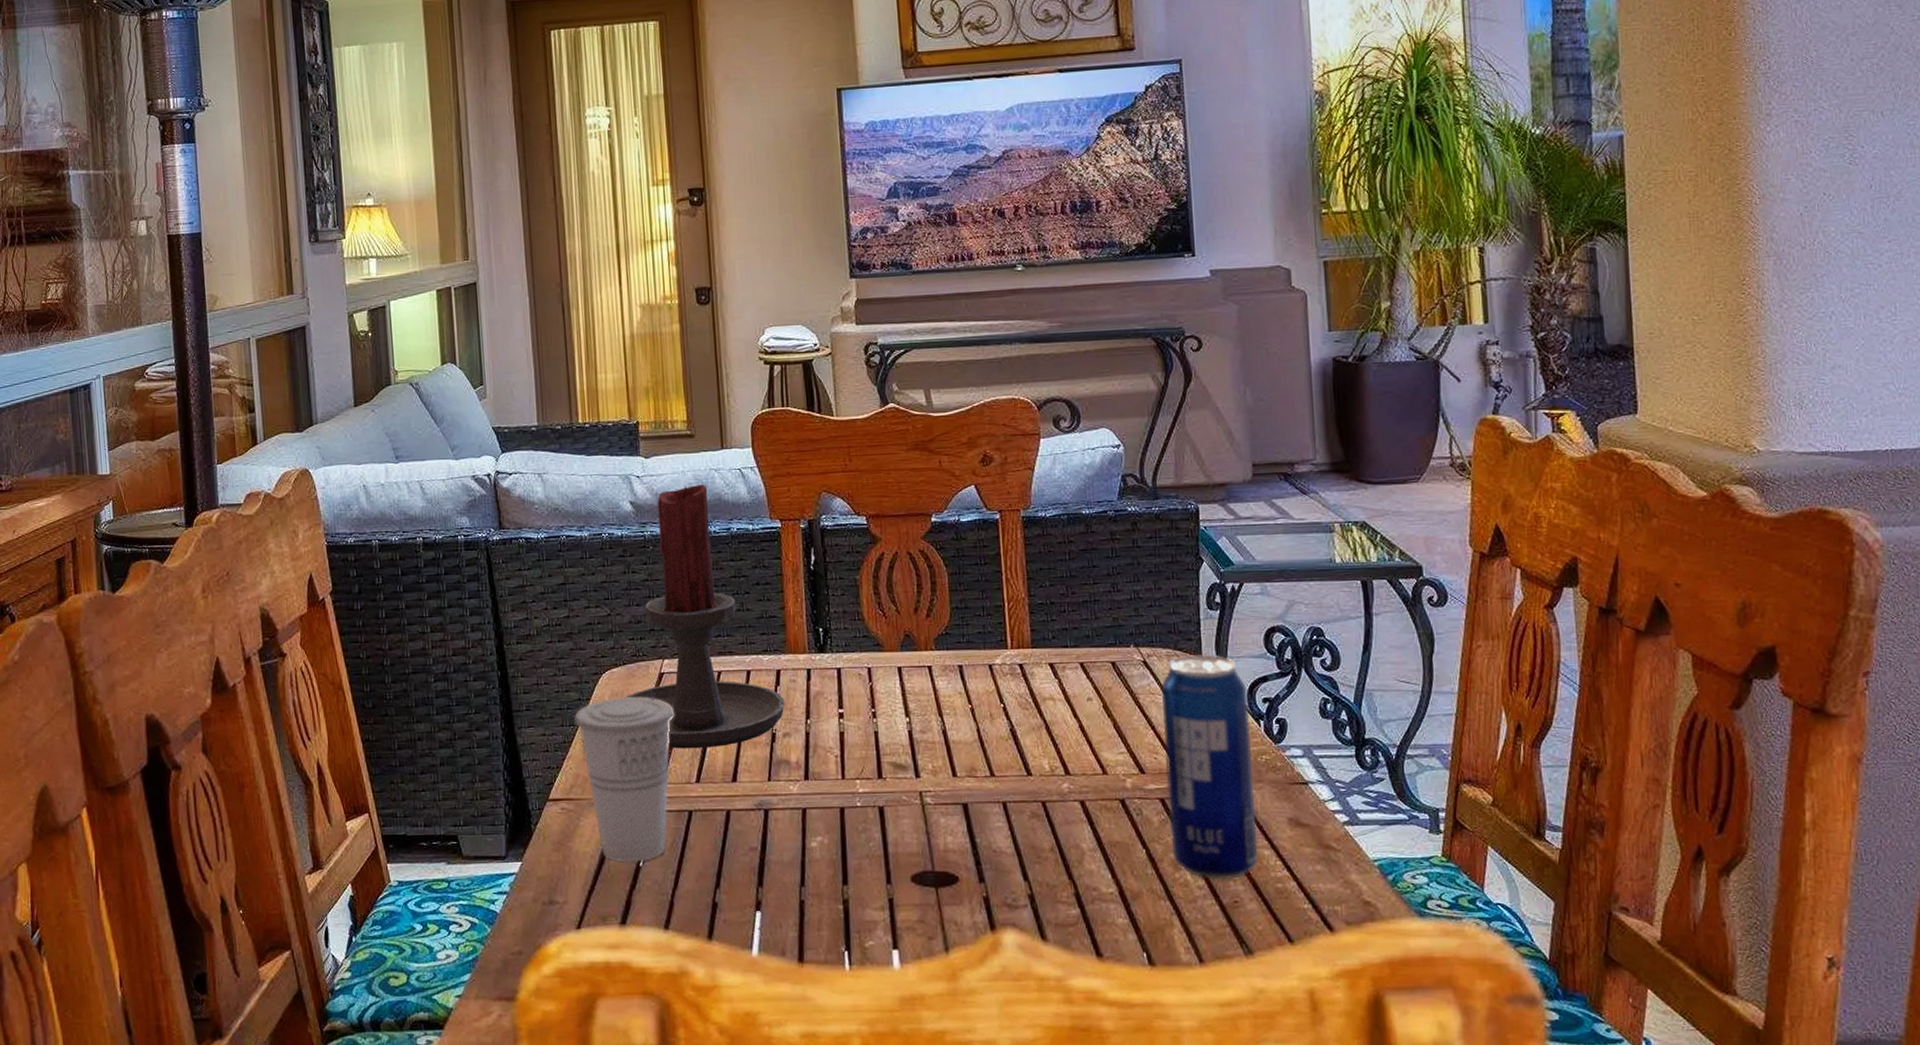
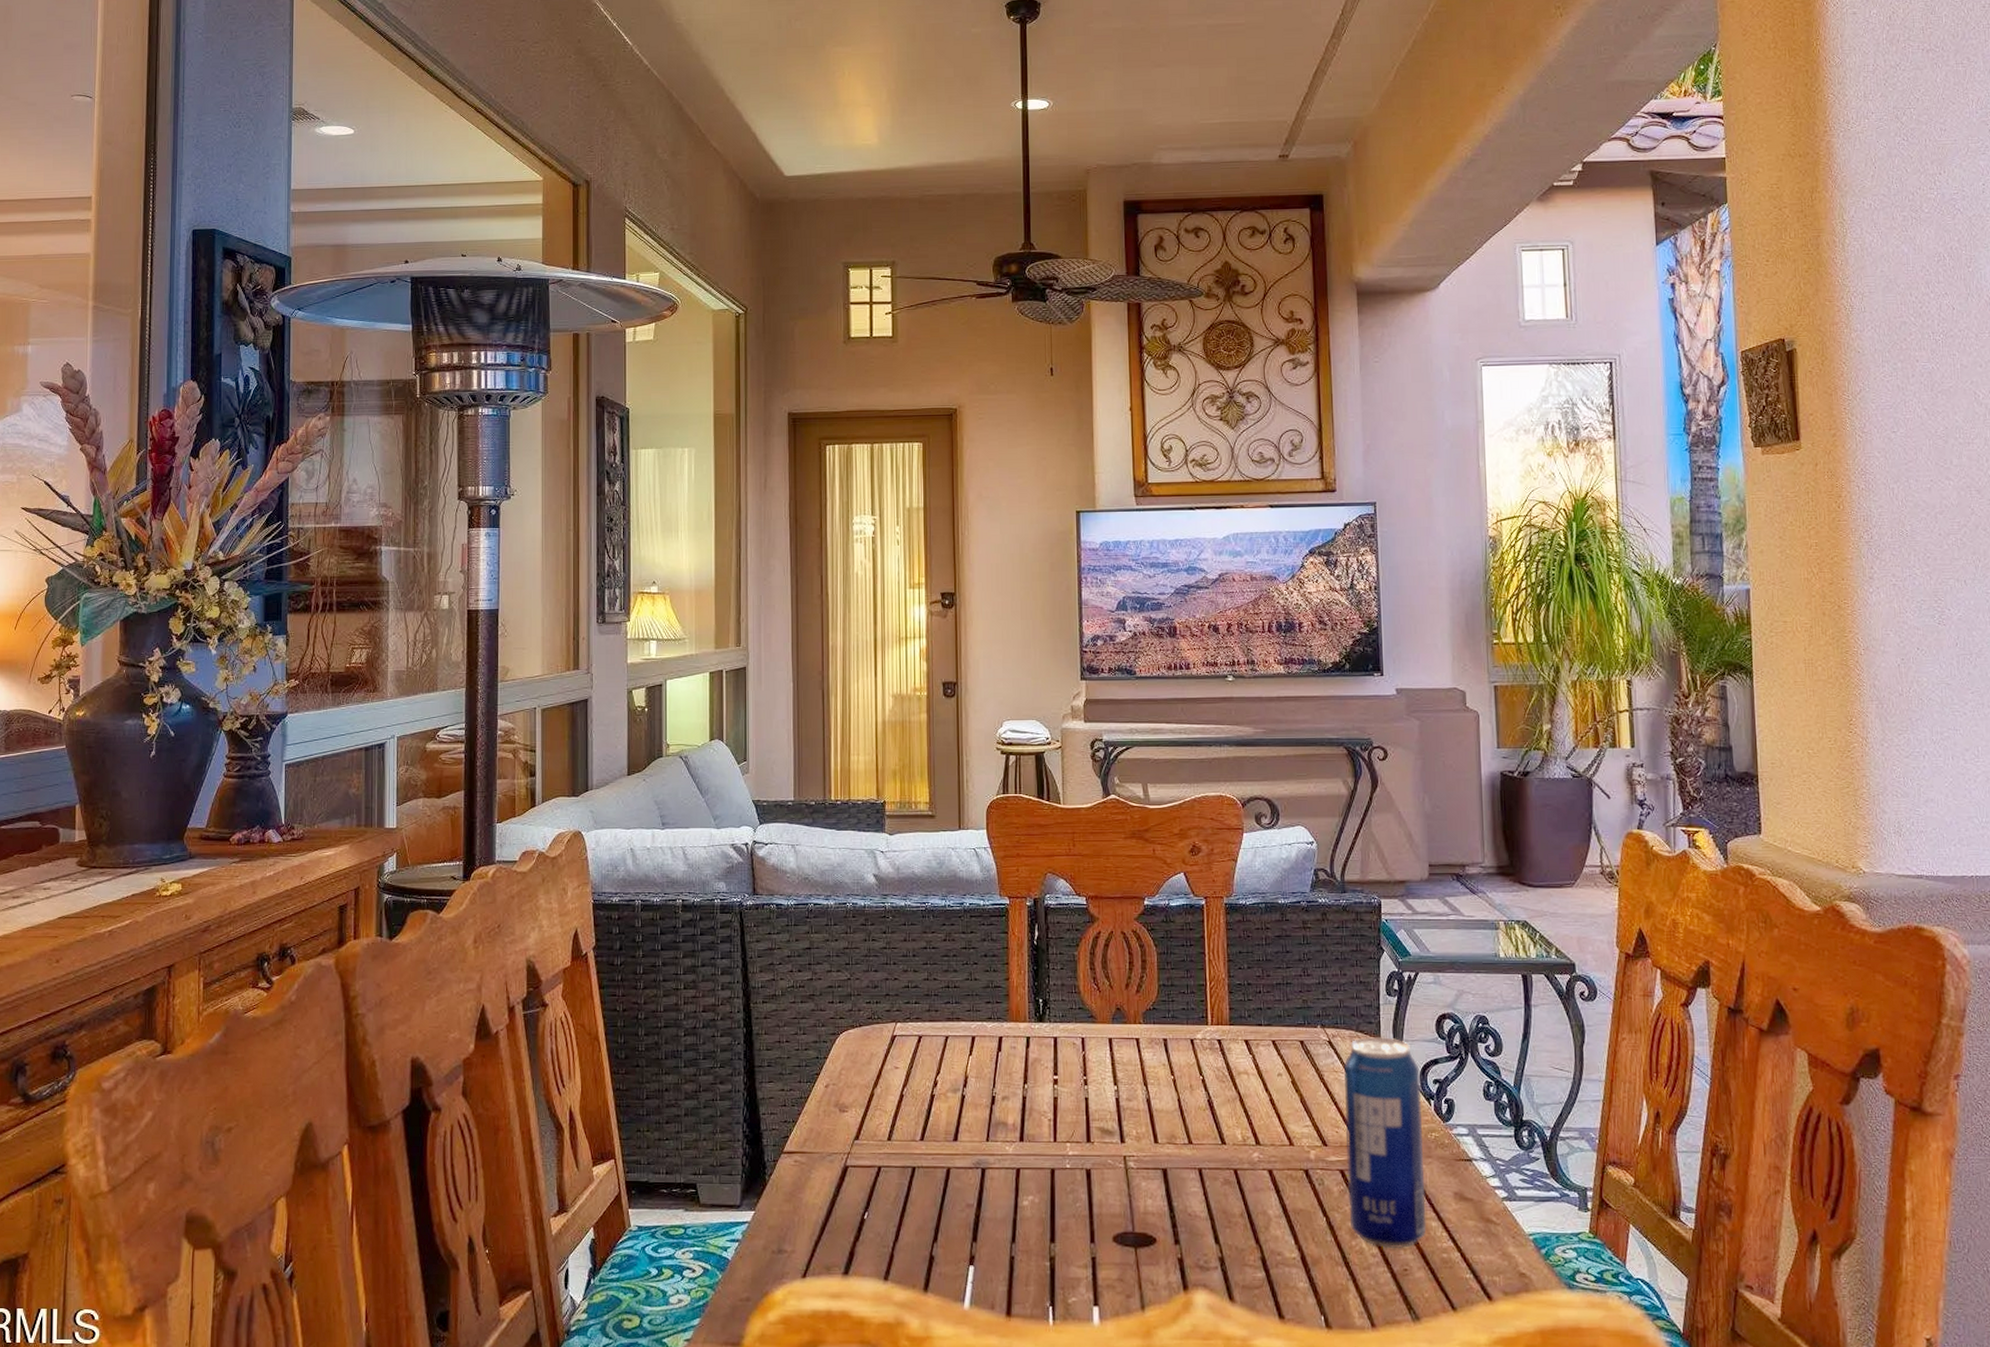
cup: present [574,697,674,863] -> none [812,1057,903,1215]
candle holder: present [624,484,785,749] -> none [858,861,1005,1108]

